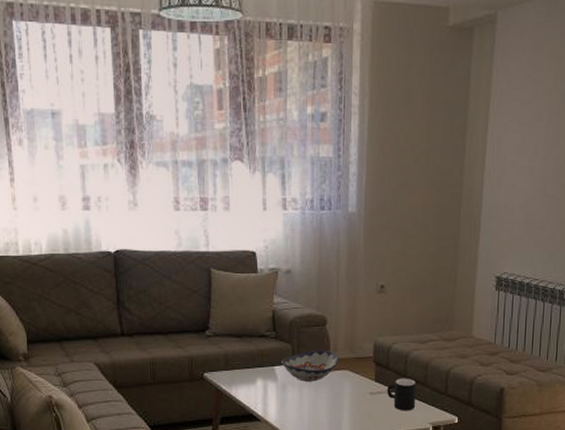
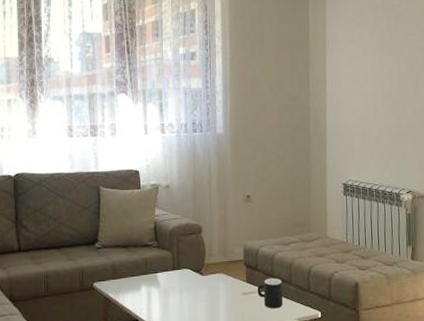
decorative bowl: present [281,349,339,382] -> none [163,255,214,286]

